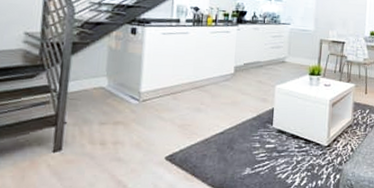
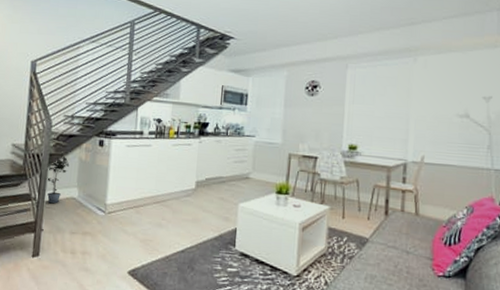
potted plant: none [68,42,97,95] -> present [46,154,70,204]

